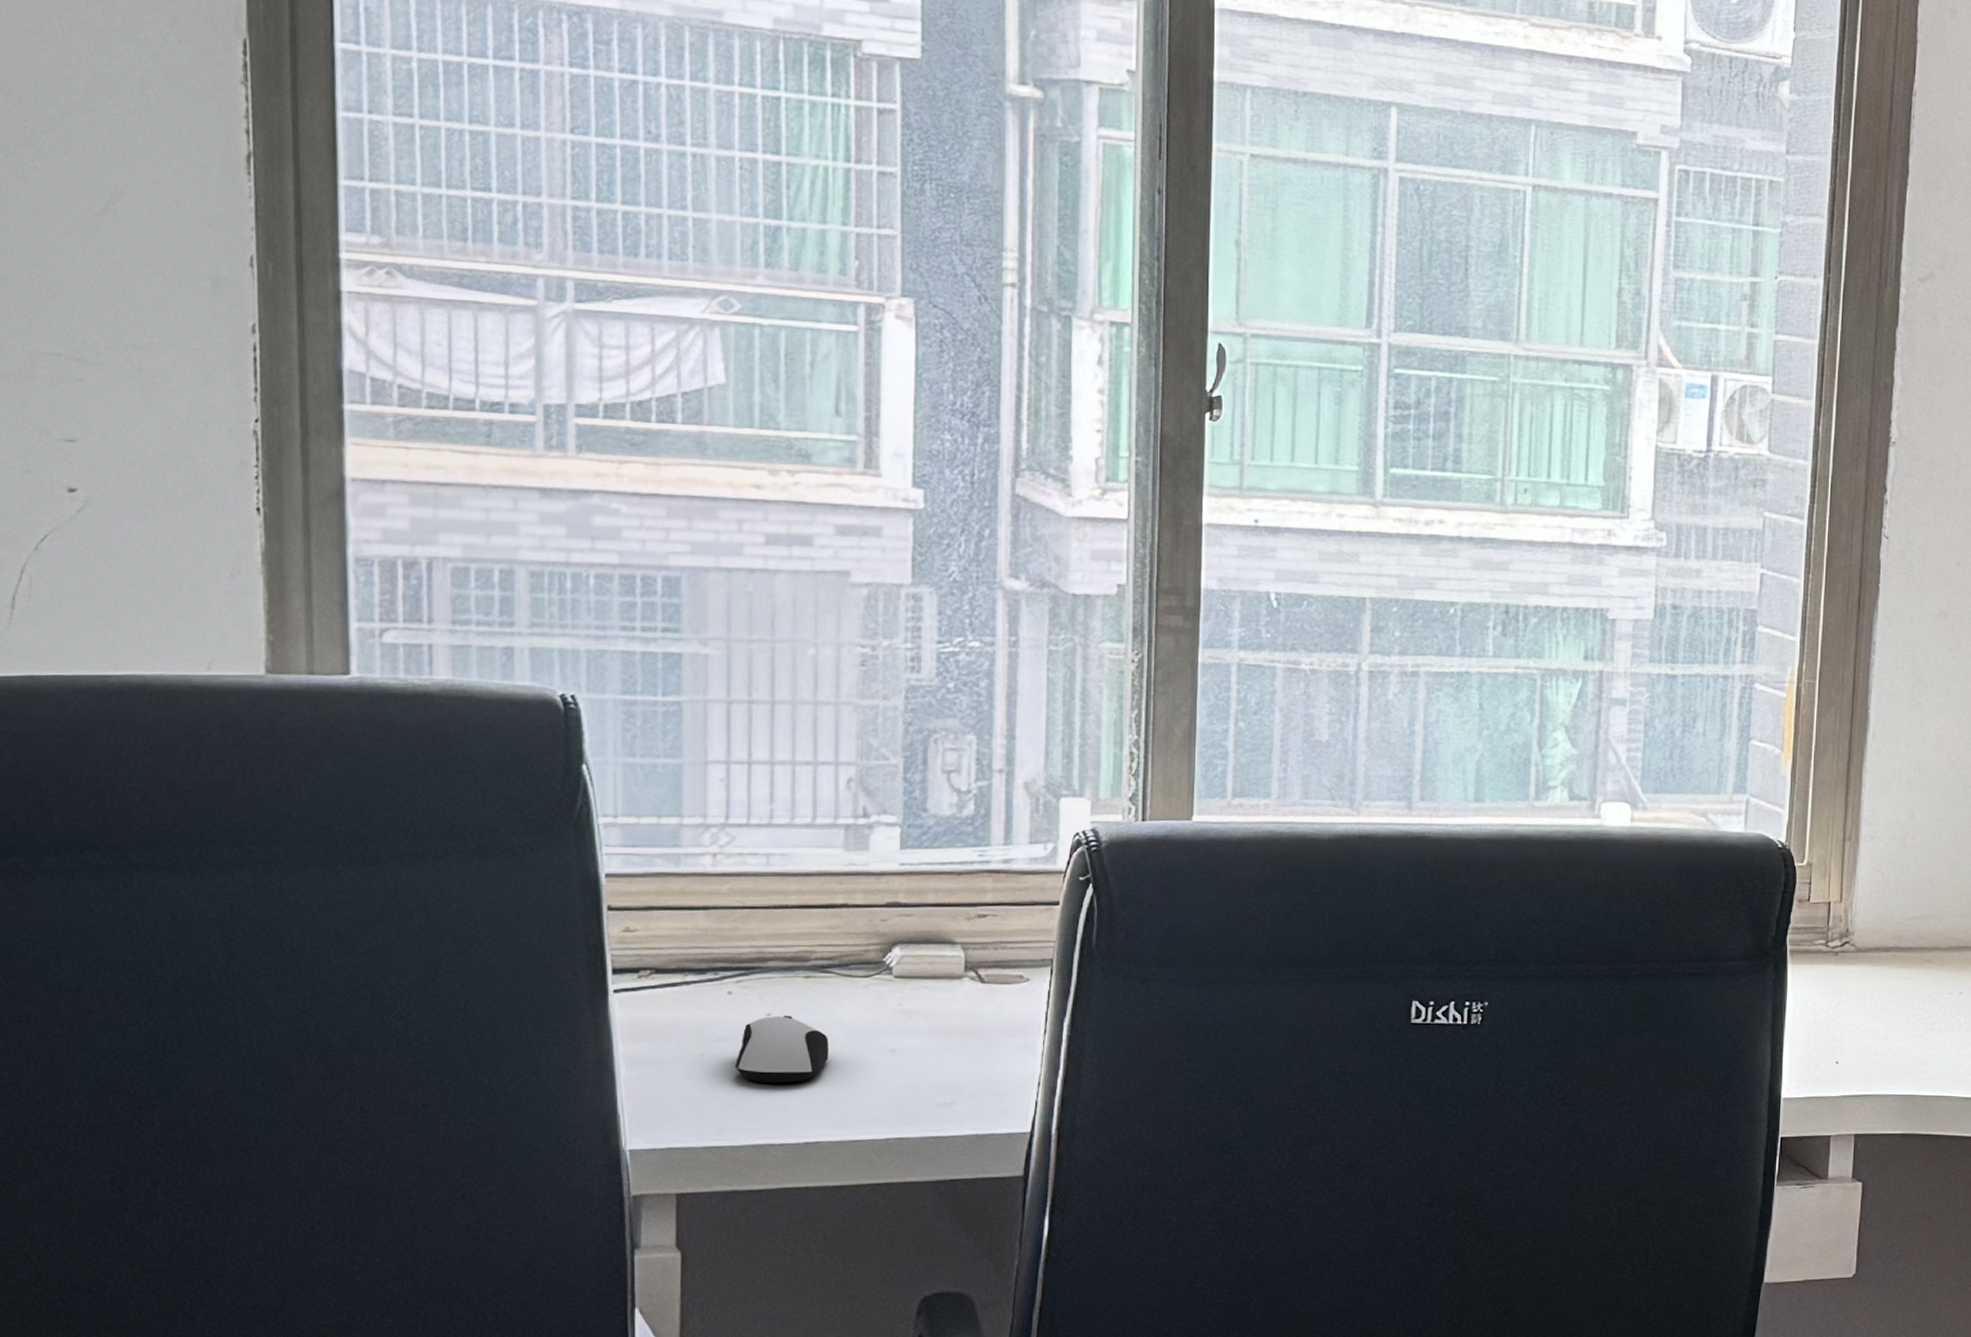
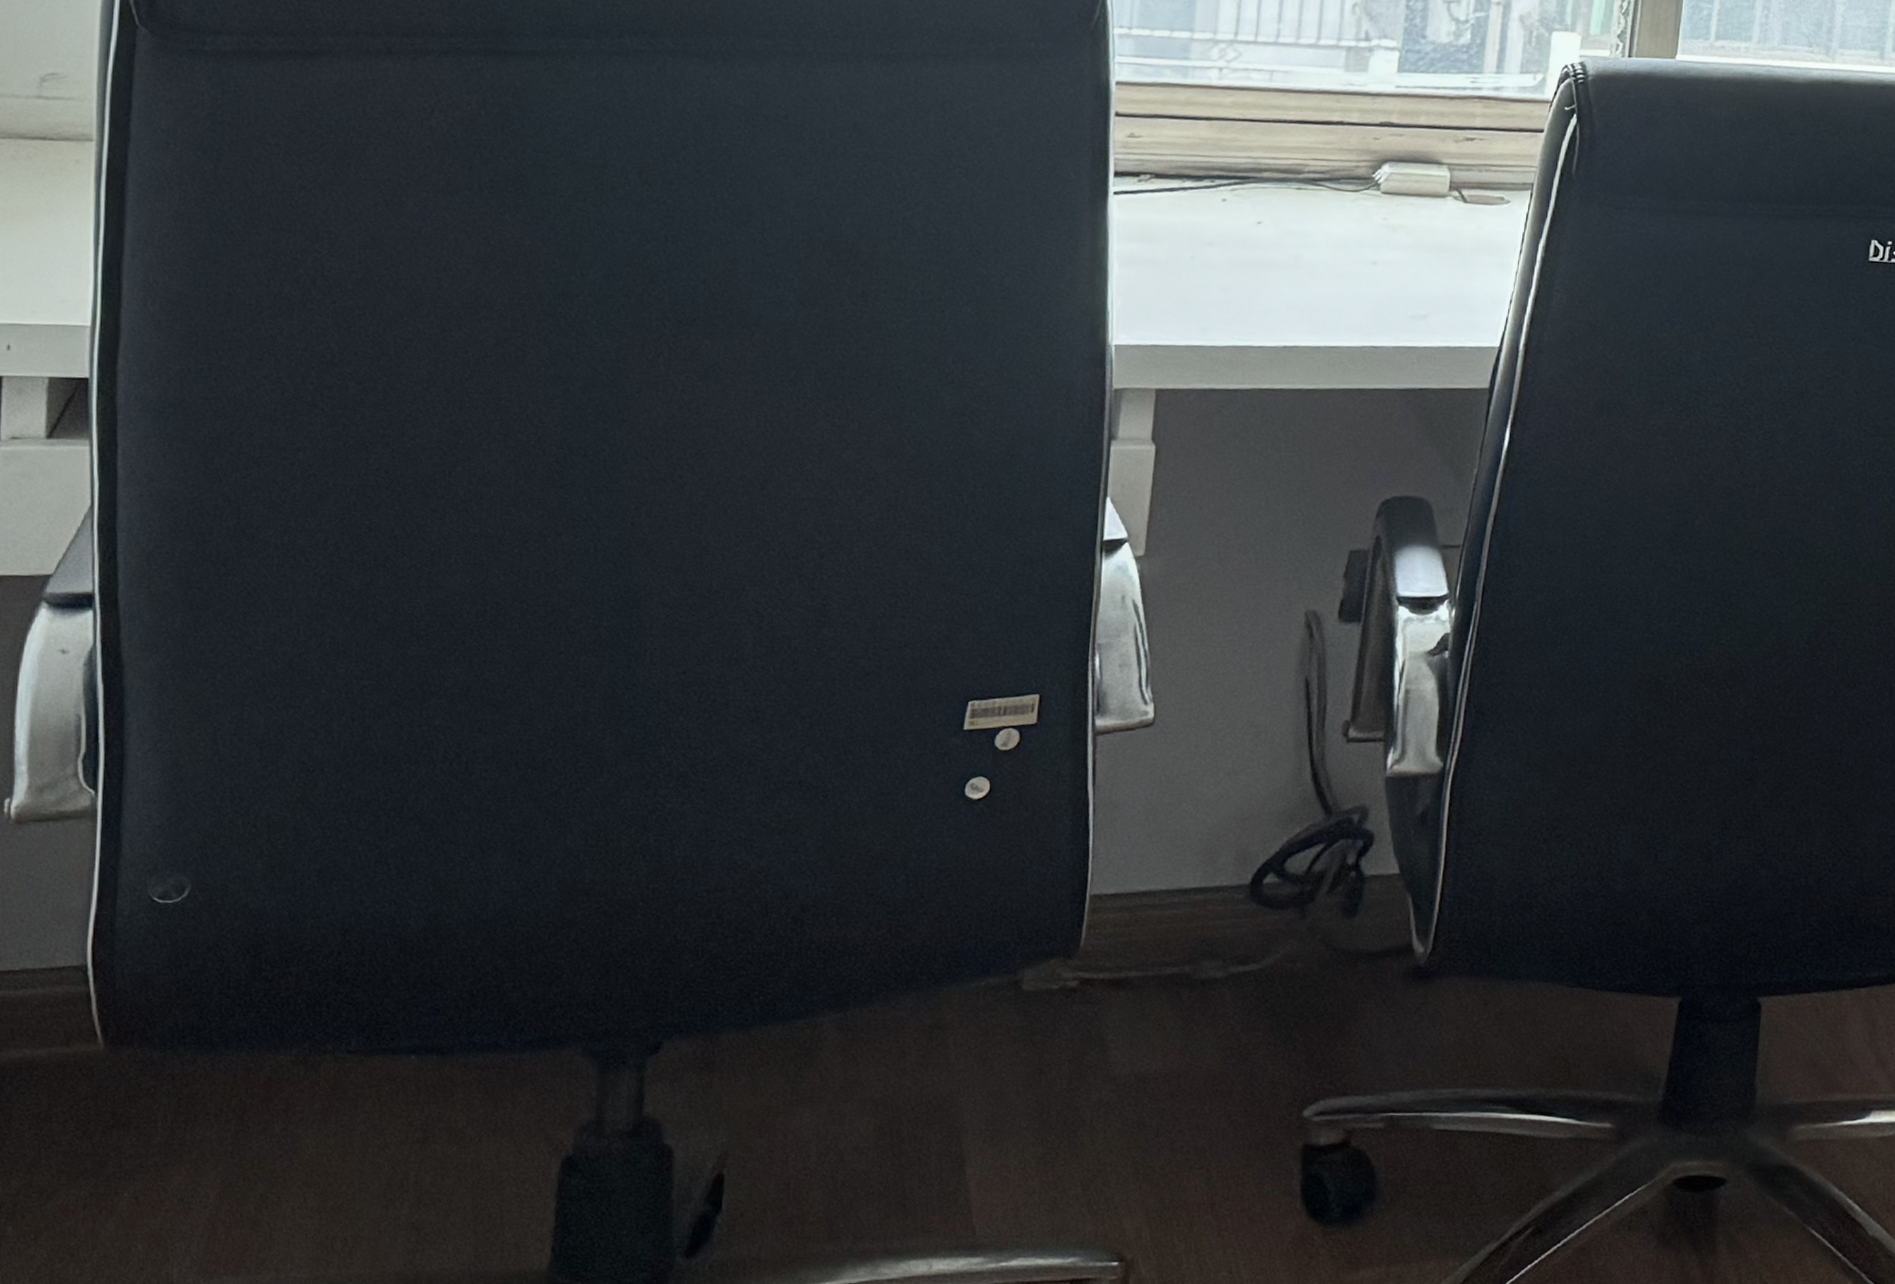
computer mouse: present [734,1016,829,1083] -> none [1222,224,1314,289]

